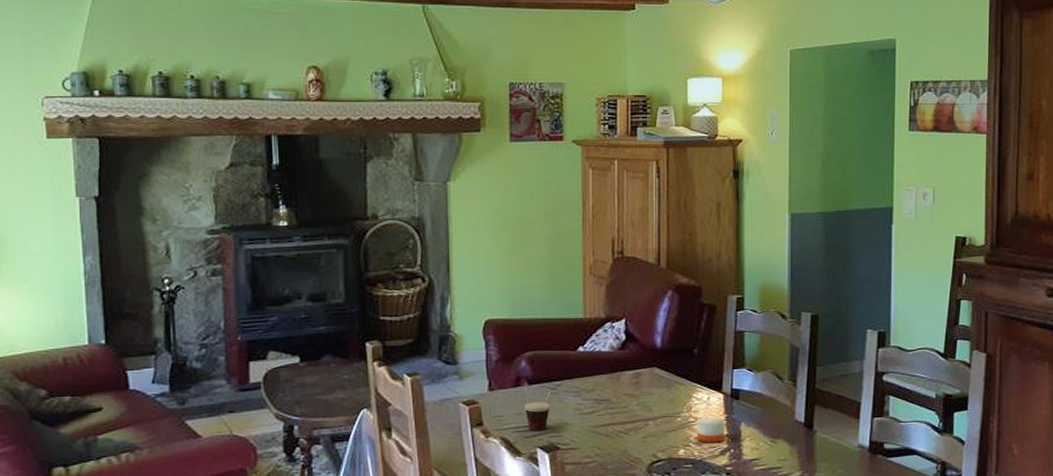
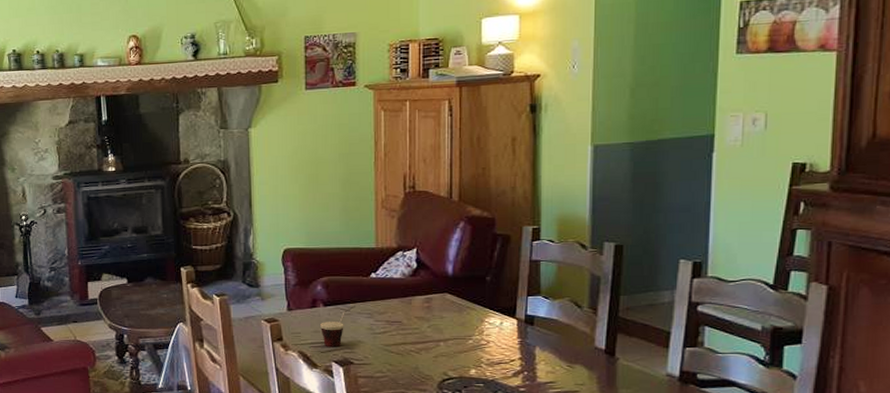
candle: present [696,417,725,443] -> none [488,341,519,365]

